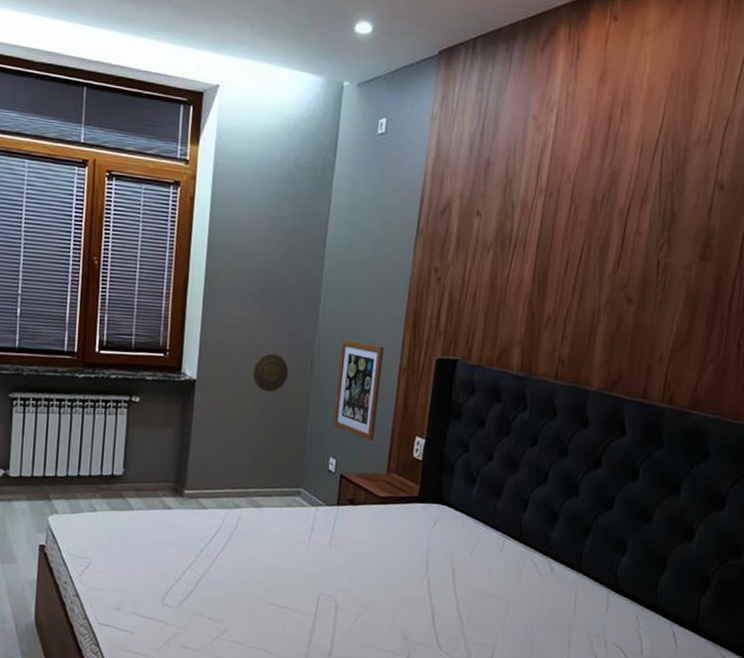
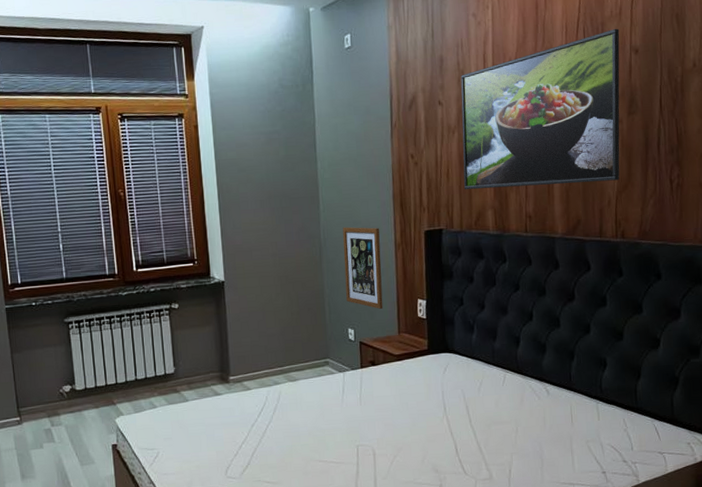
decorative plate: present [252,353,289,392] -> none [271,248,303,282]
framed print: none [490,157,705,336] -> present [460,29,620,190]

